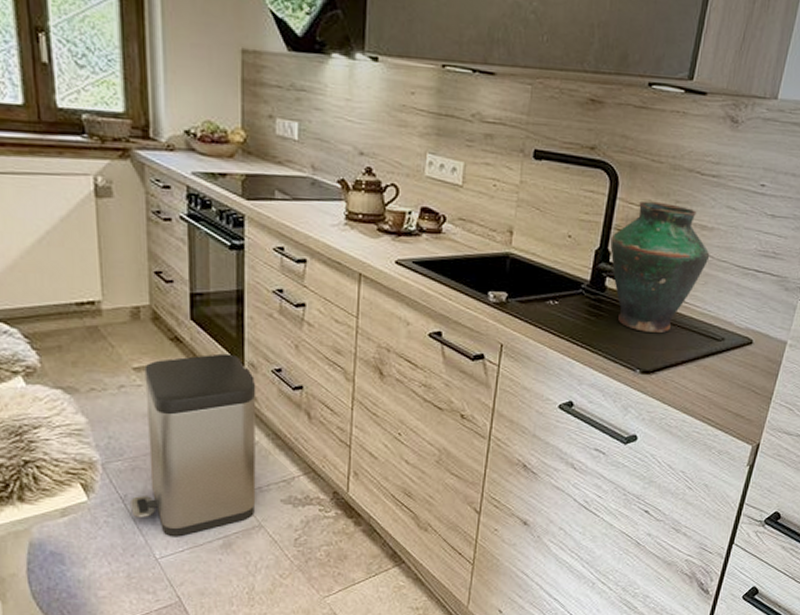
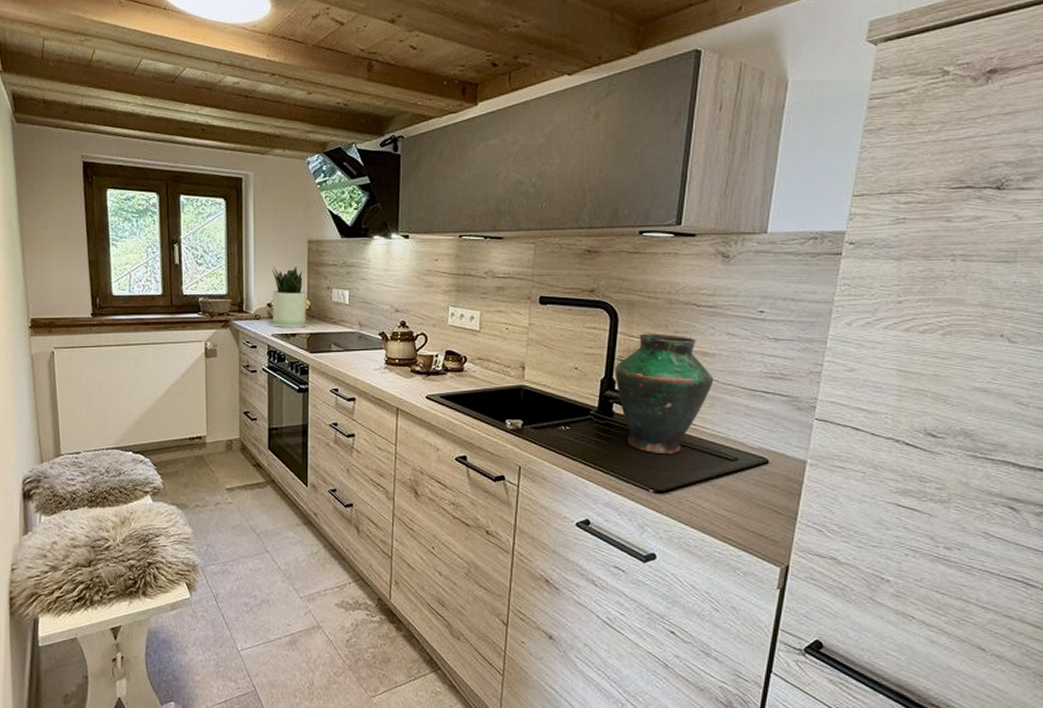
pedal bin: present [131,353,256,537] -> none [221,476,317,633]
planter: none [187,79,245,167] -> present [269,266,310,328]

